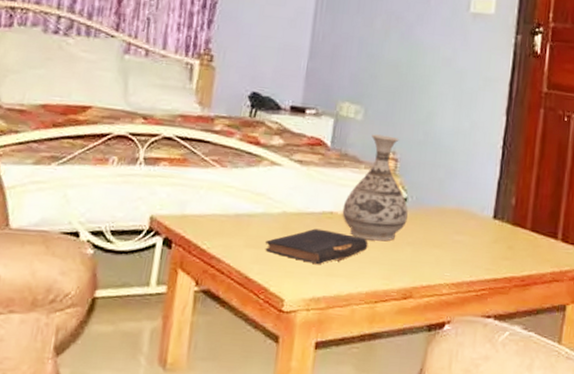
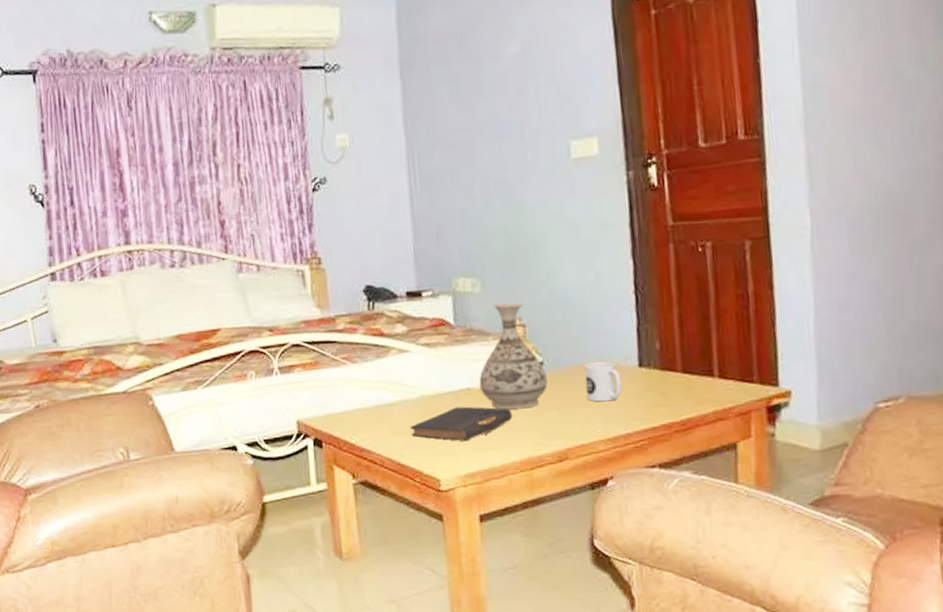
mug: none [440,206,476,247] -> present [584,361,623,402]

